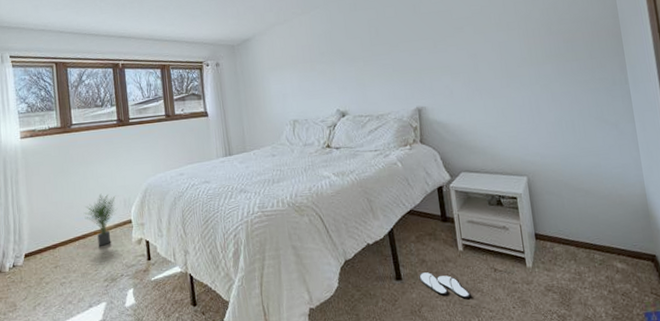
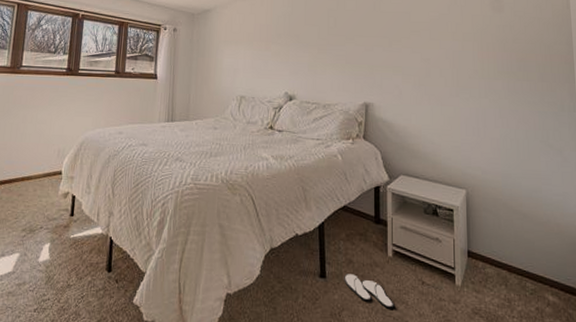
potted plant: present [83,193,118,246] -> none [15,139,51,194]

